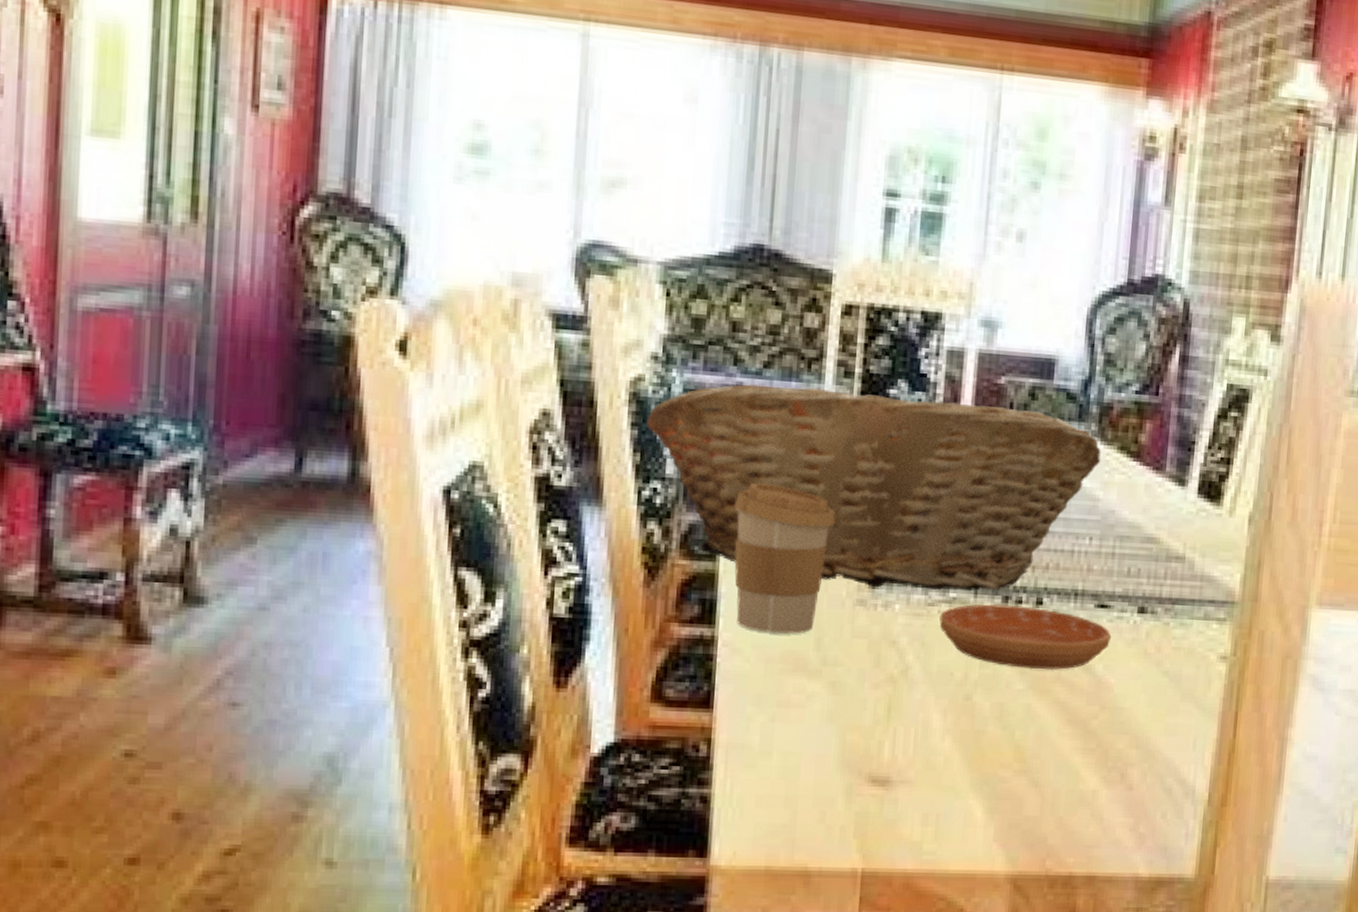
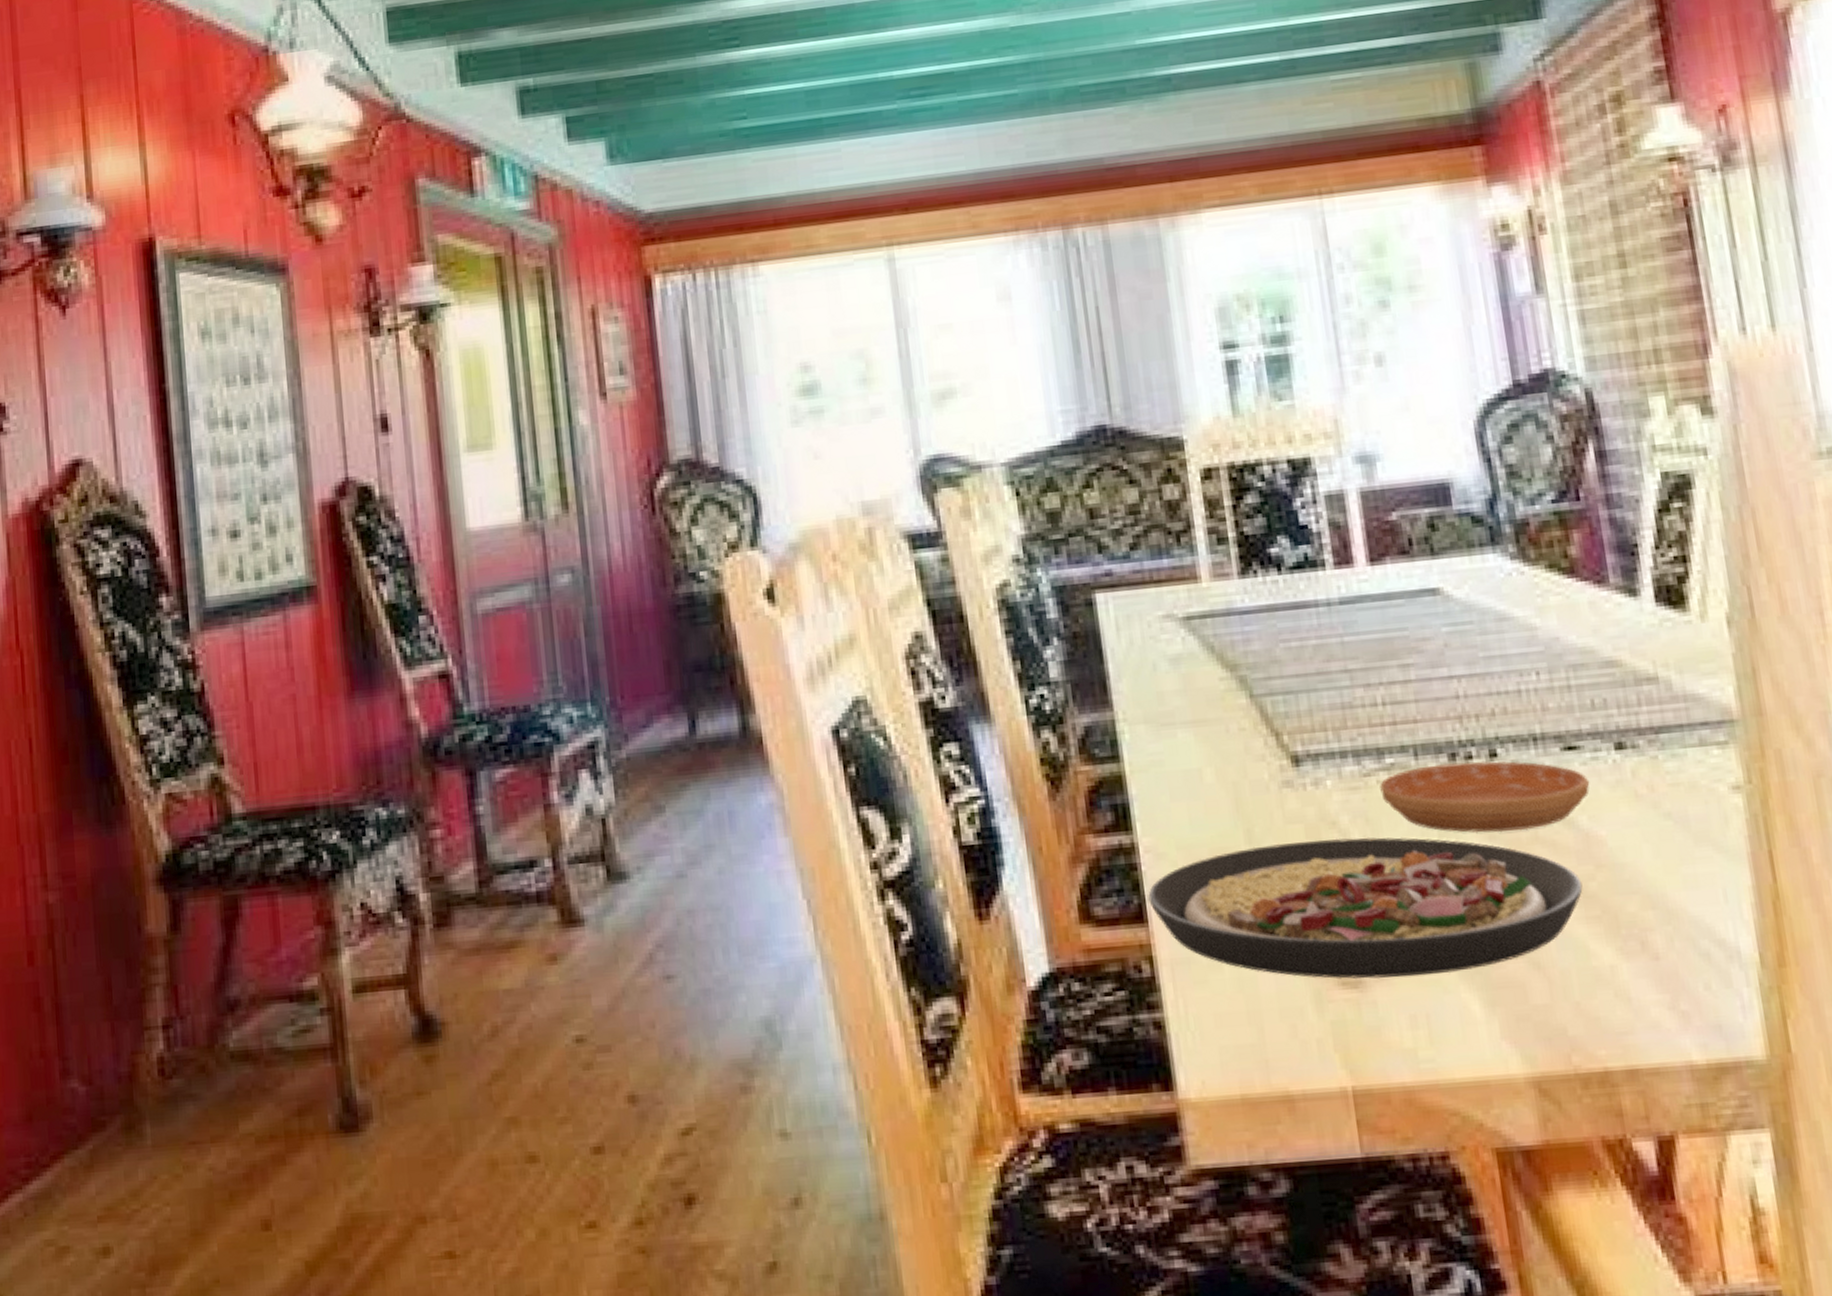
fruit basket: present [646,384,1101,591] -> none [1020,542,1529,765]
plate: none [717,654,1086,782] -> present [1148,837,1583,979]
coffee cup: present [734,483,836,634] -> none [1127,670,1240,832]

